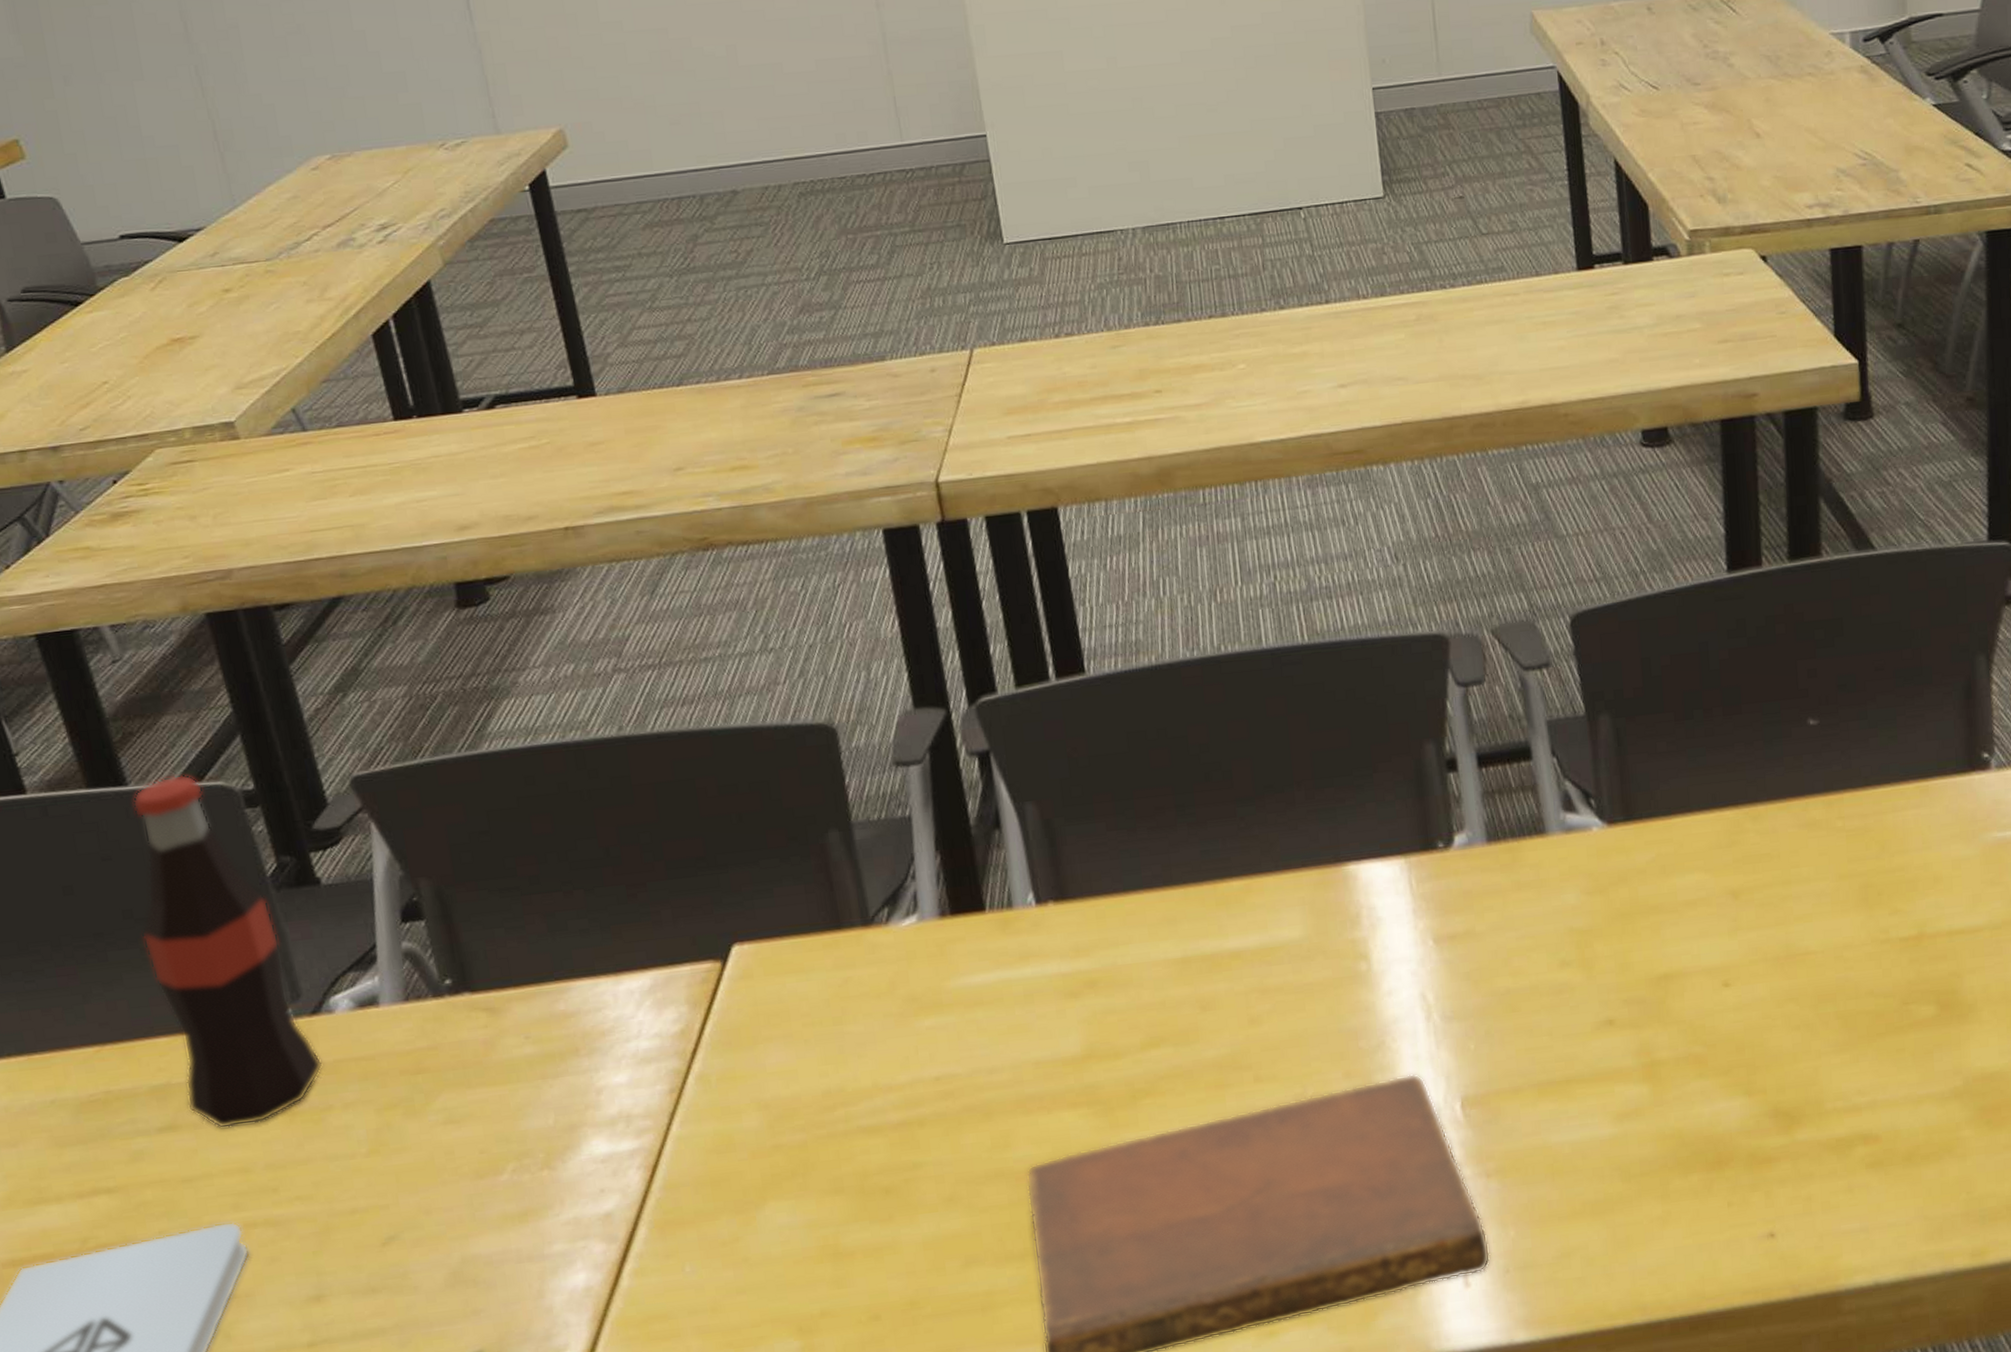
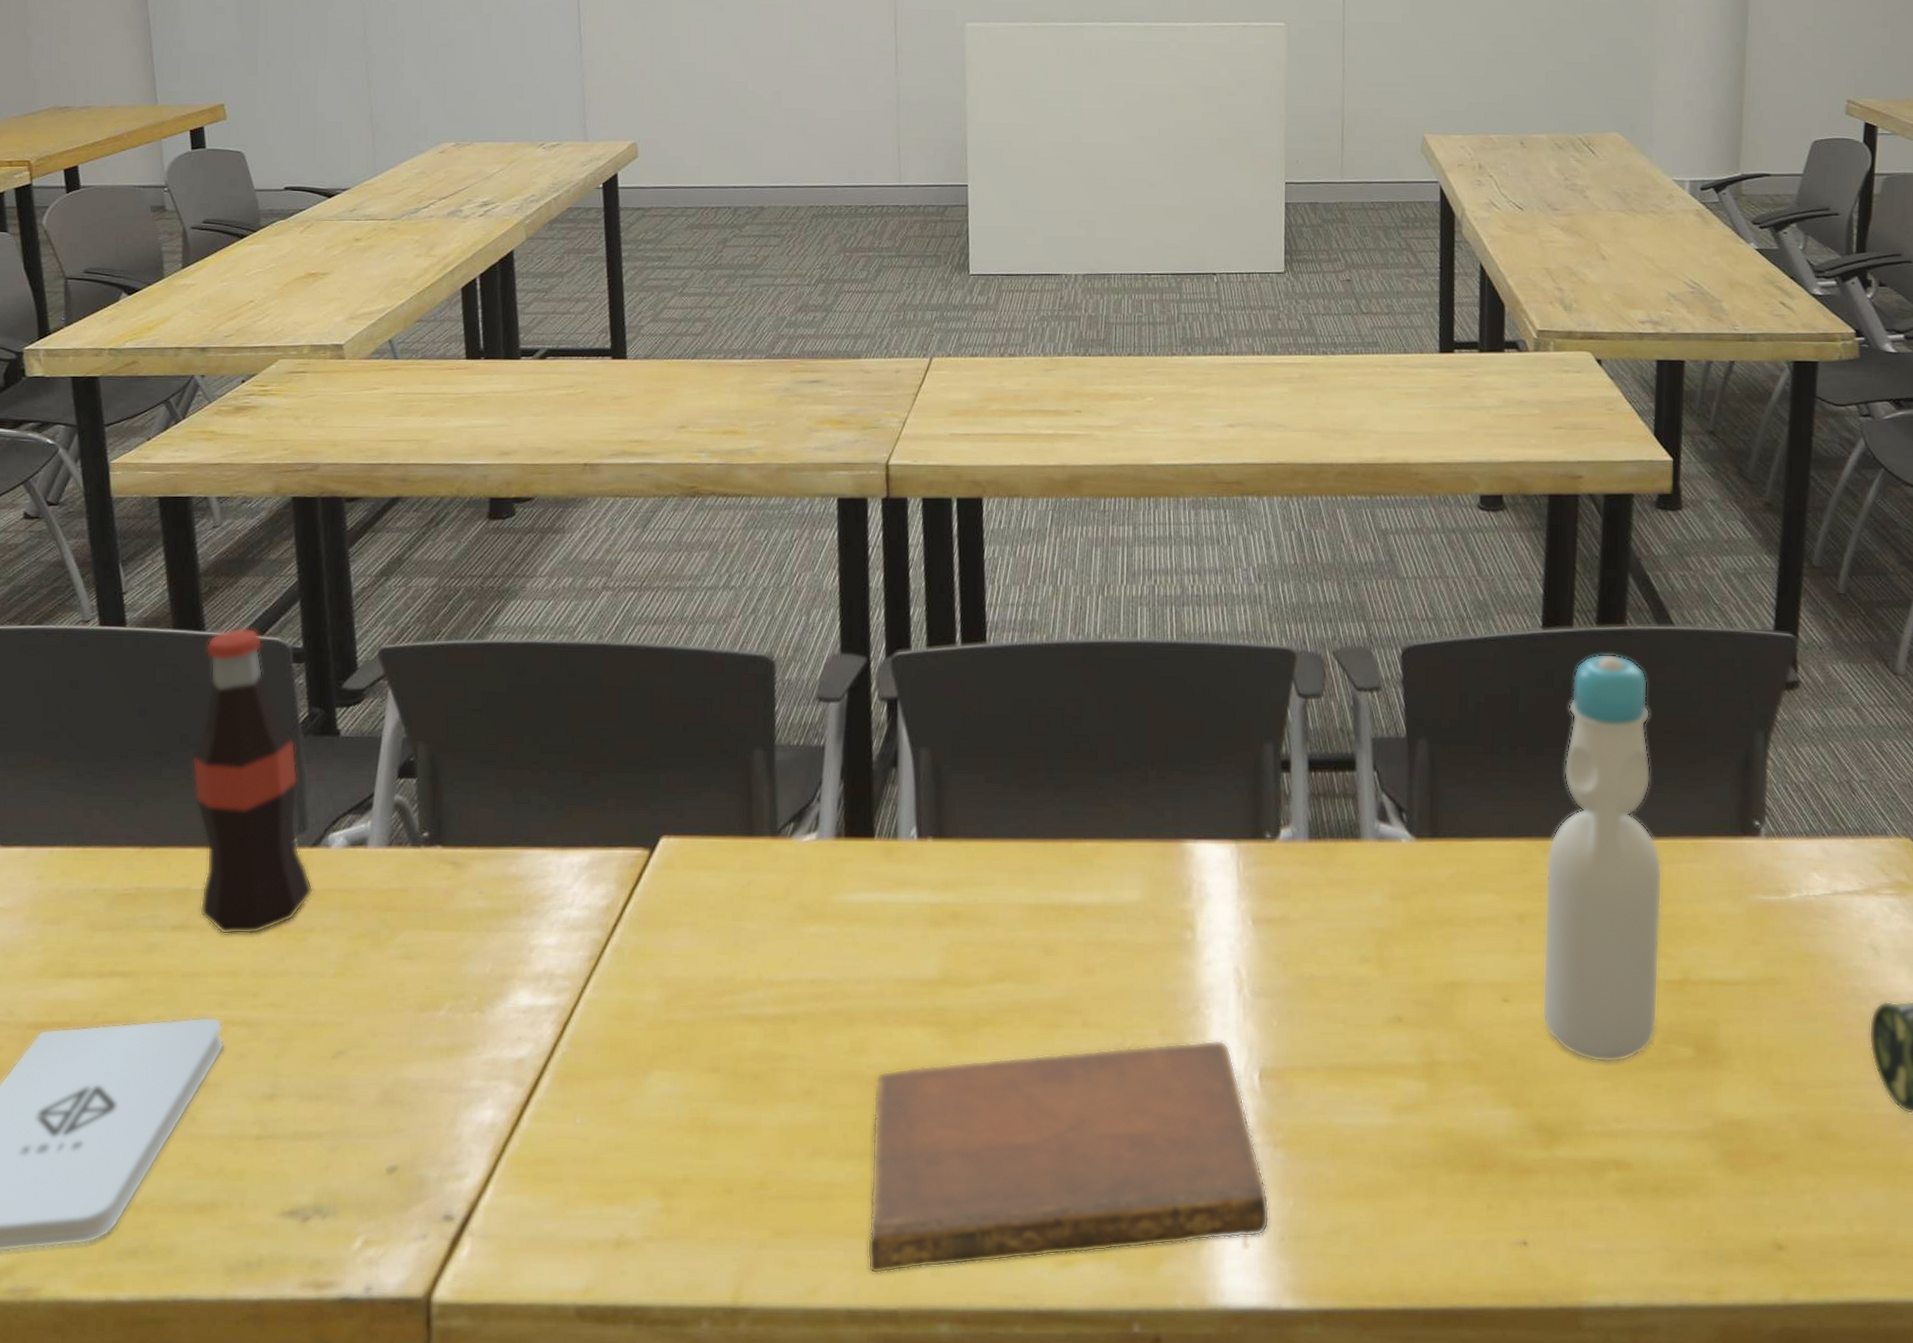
bottle: none [1756,590,1895,1036] -> present [1542,654,1663,1063]

